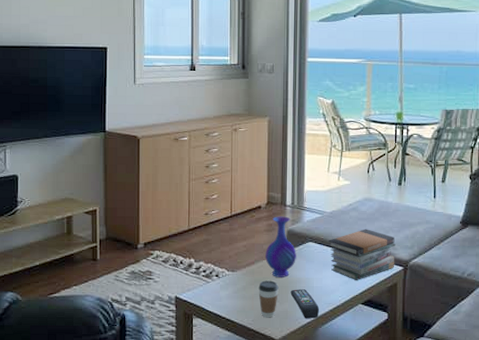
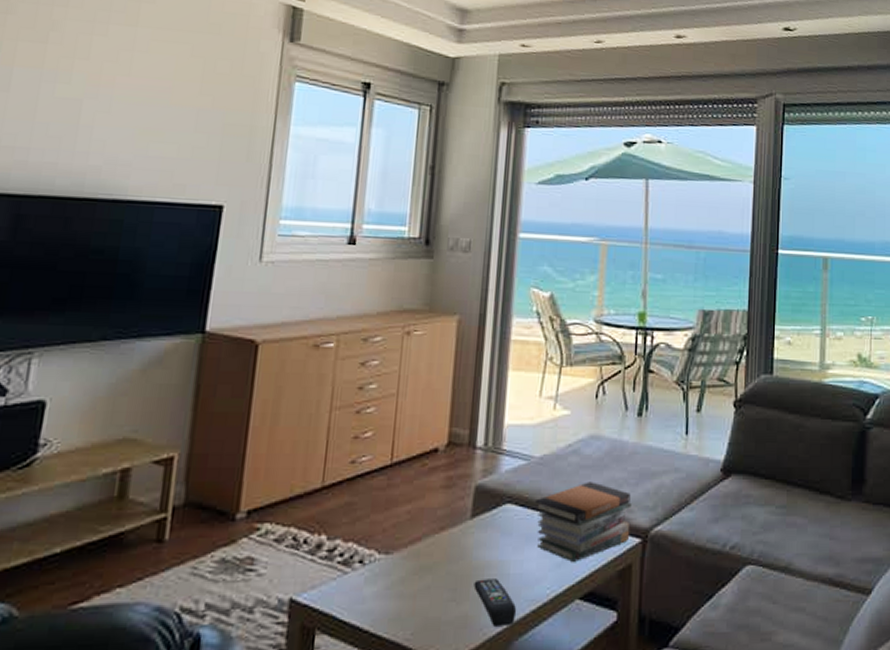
coffee cup: present [258,280,279,318] -> none [424,566,457,629]
vase: present [265,216,296,277] -> none [439,464,487,561]

